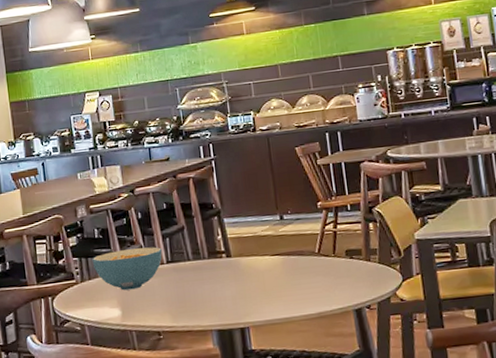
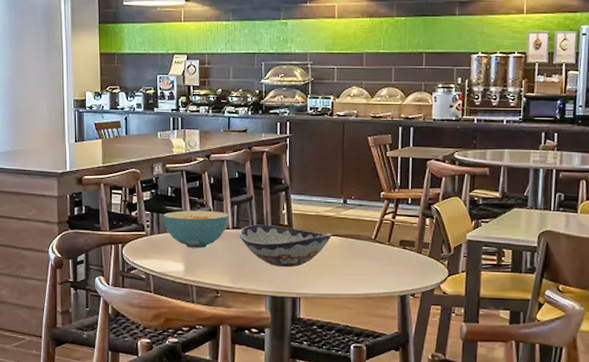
decorative bowl: none [174,252,274,297] -> present [238,224,332,268]

